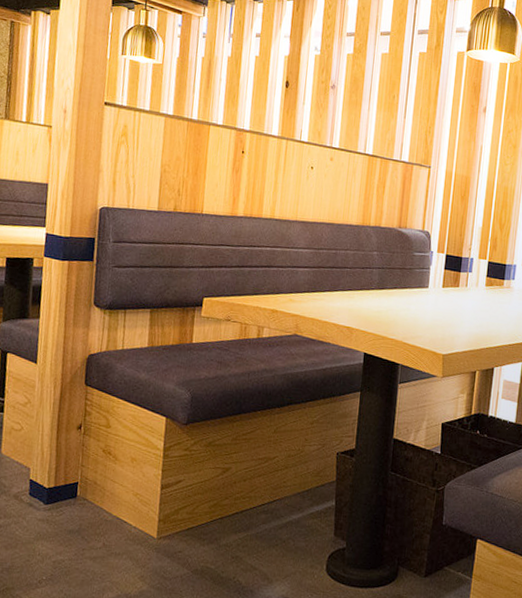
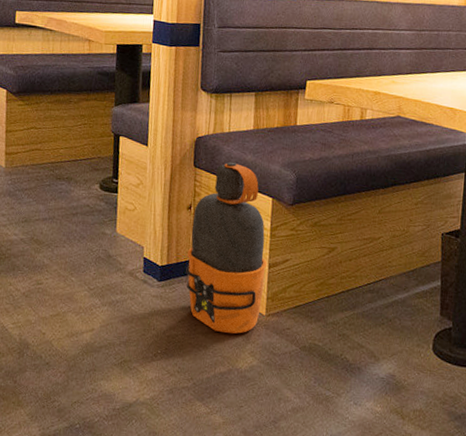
water bottle: none [74,380,160,558] -> present [186,161,268,334]

